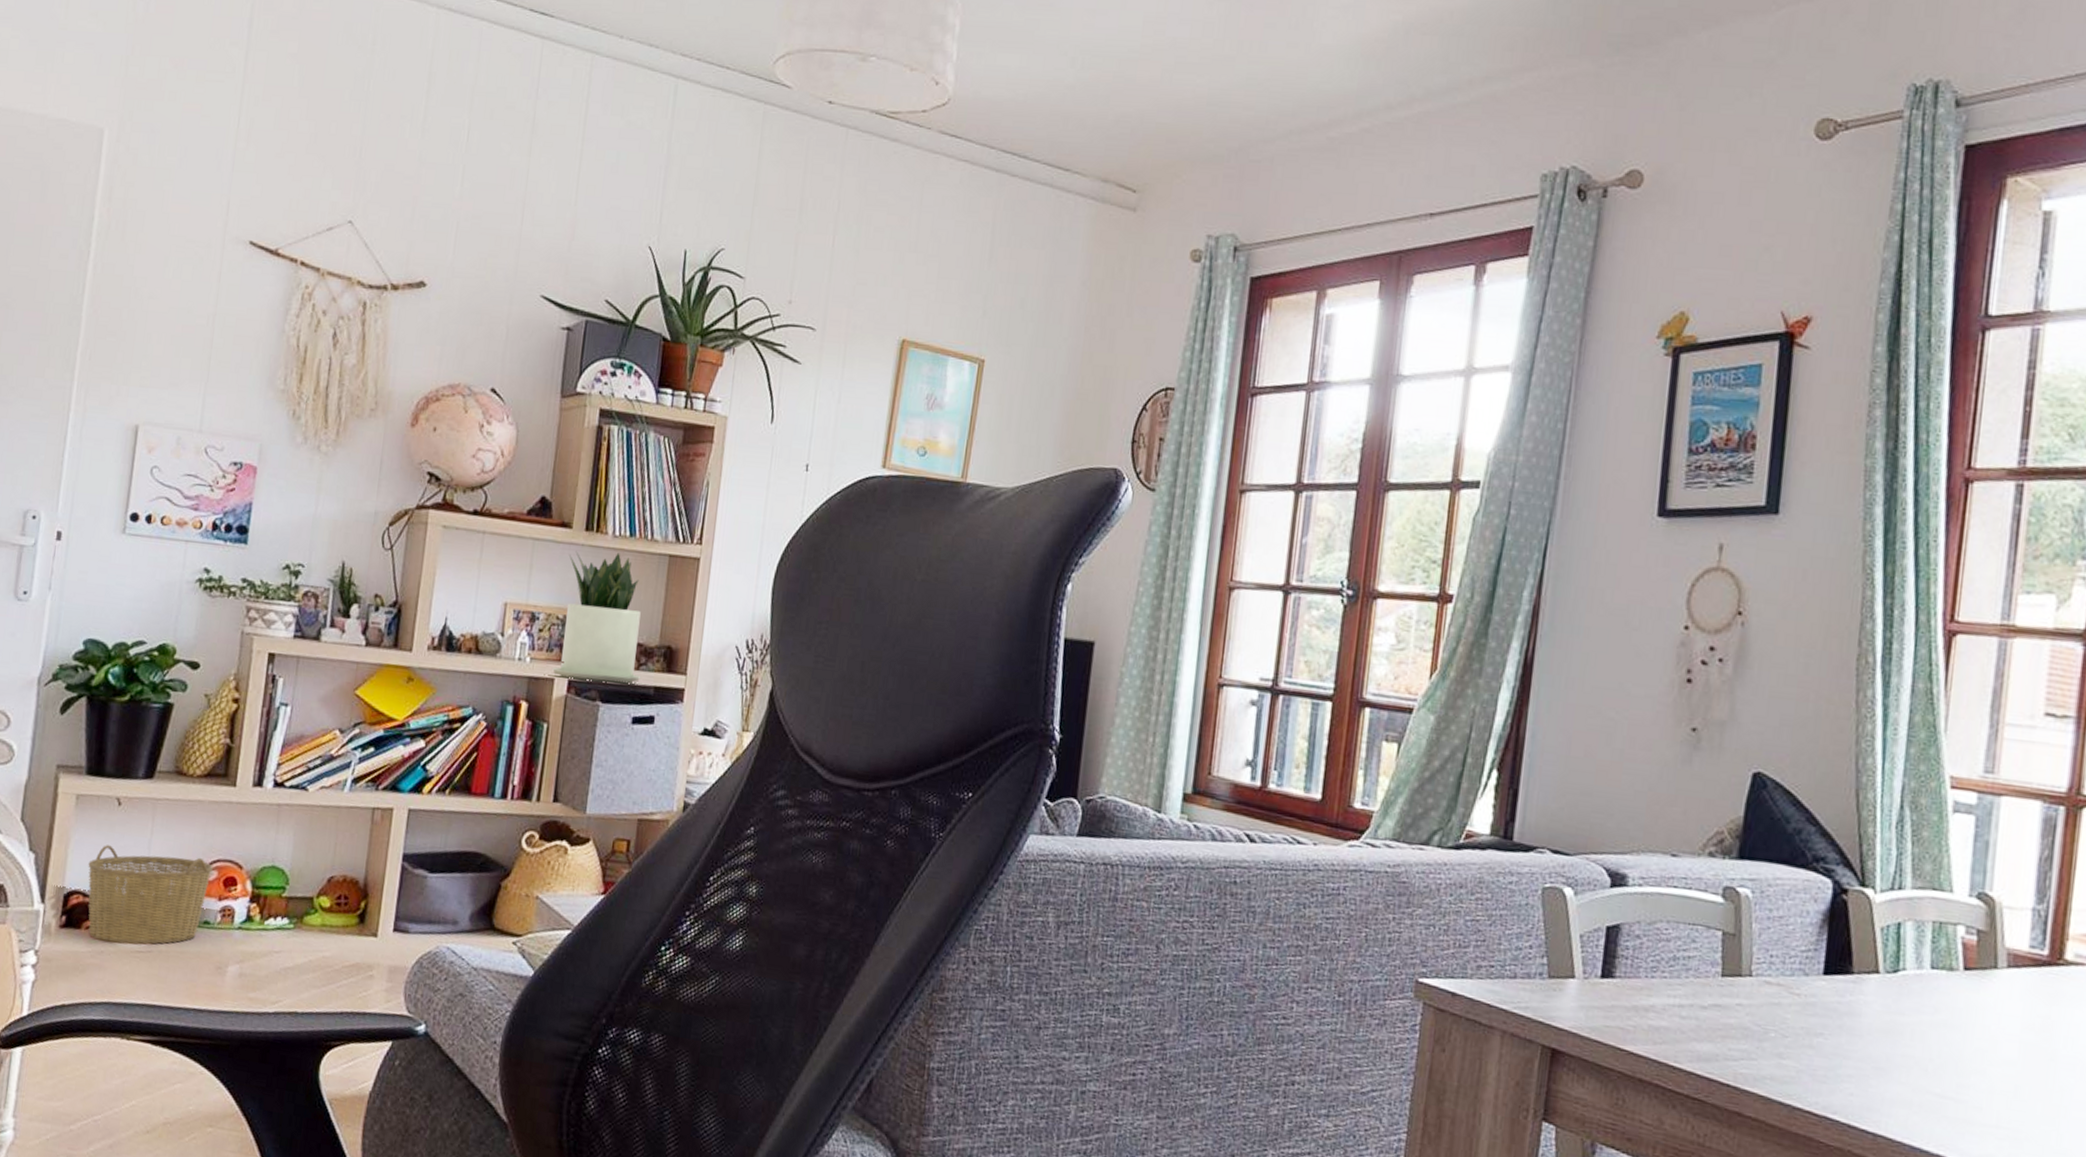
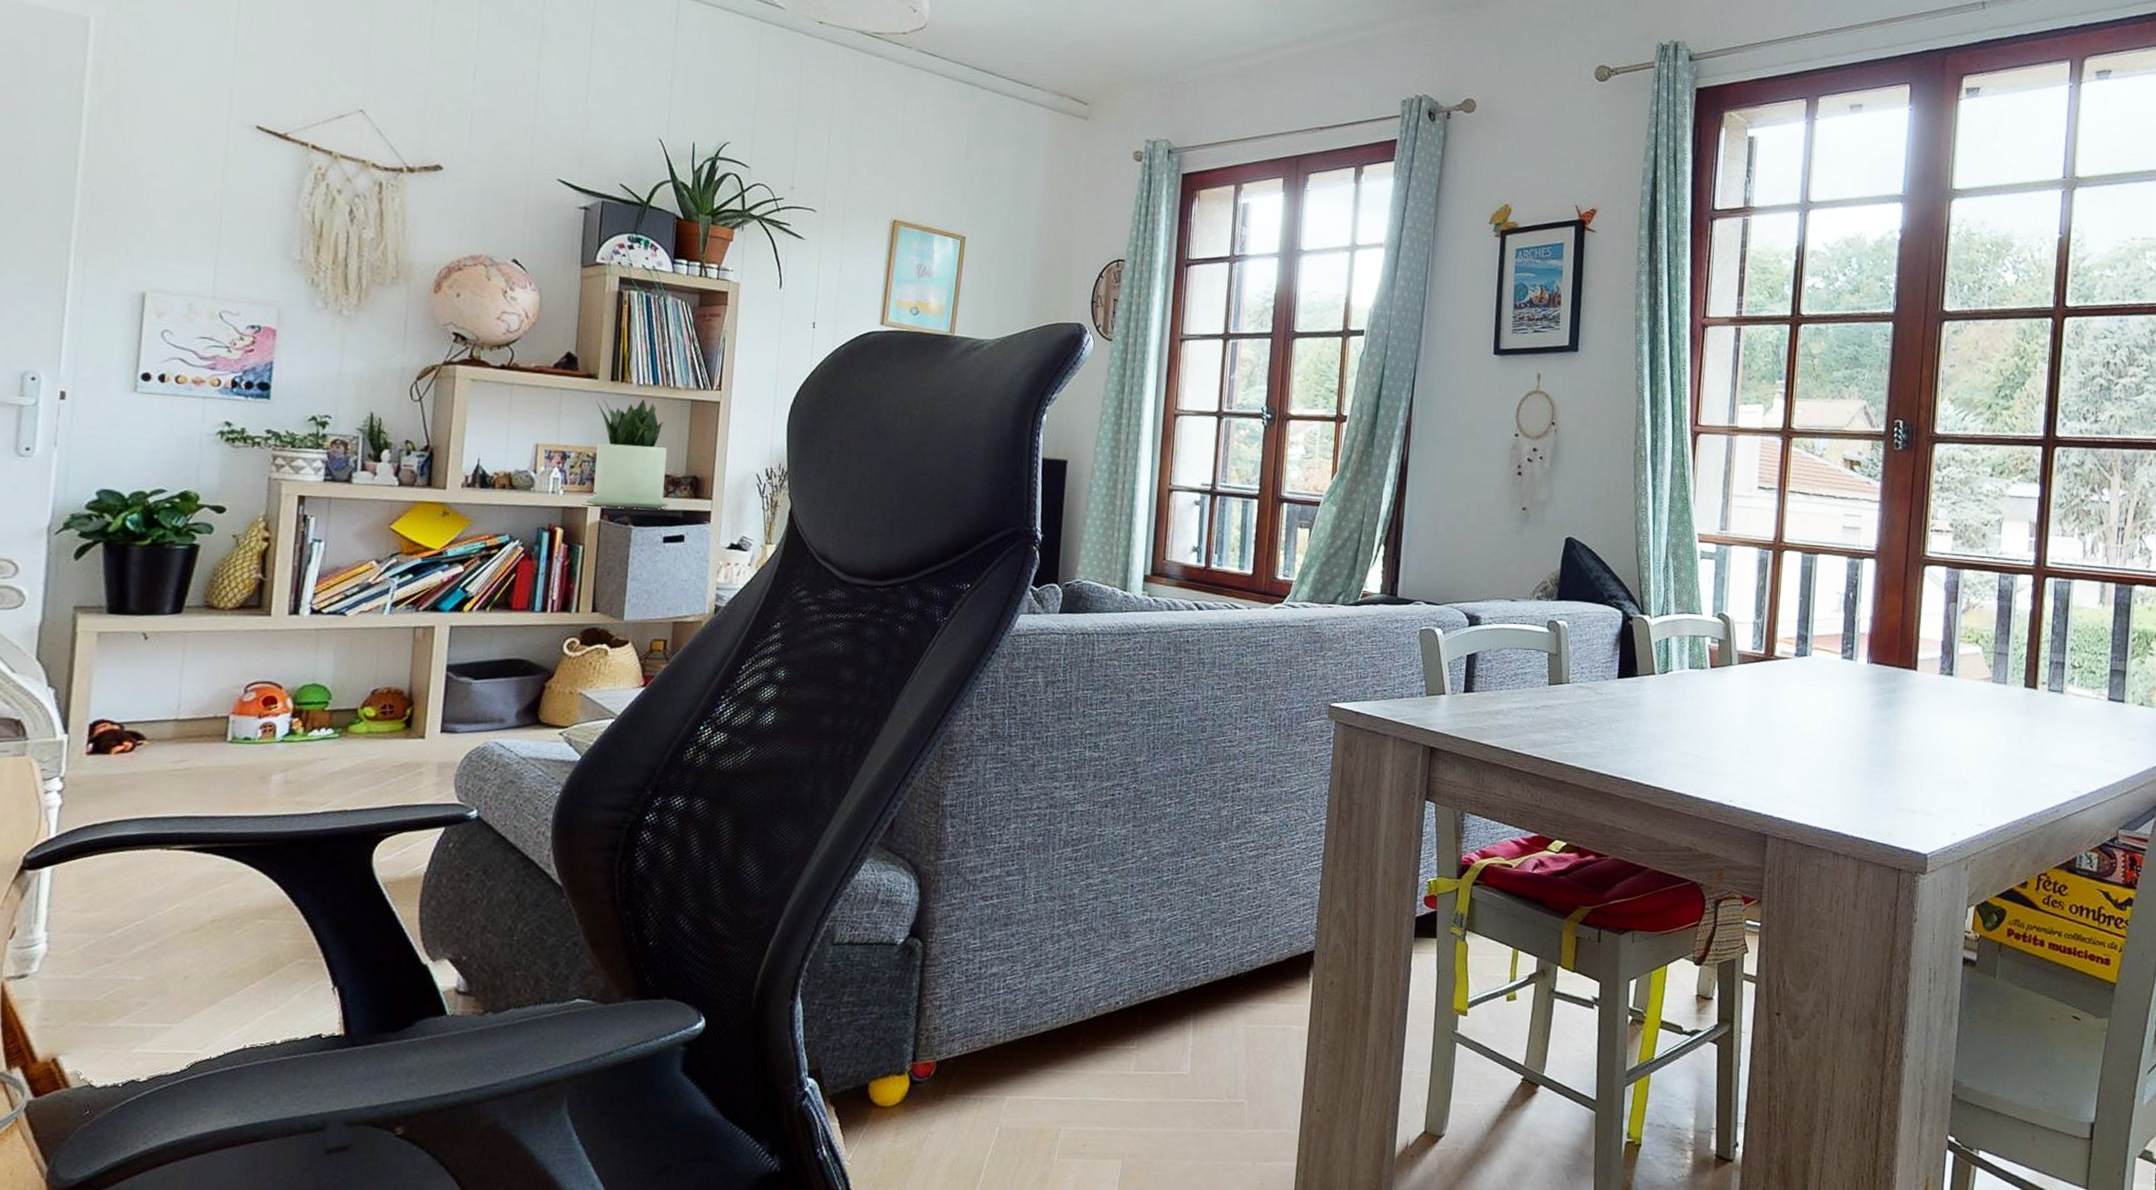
basket: present [88,845,213,945] -> none [114,676,251,764]

